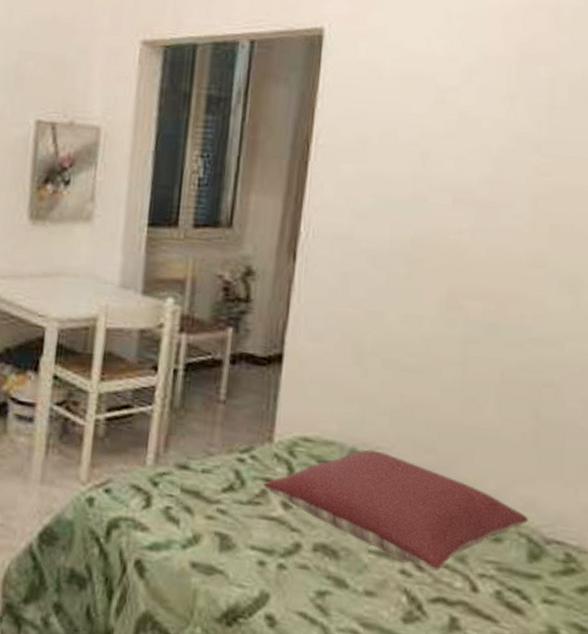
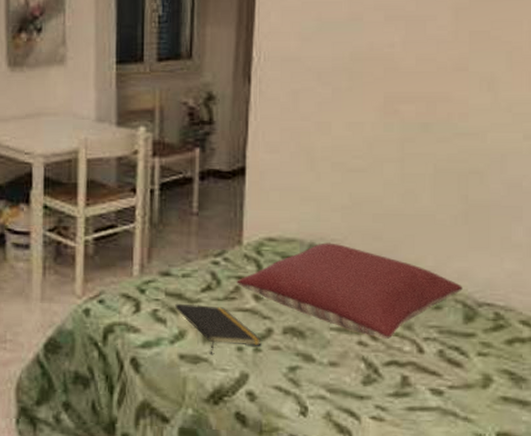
notepad: none [191,502,289,566] -> present [175,303,263,354]

